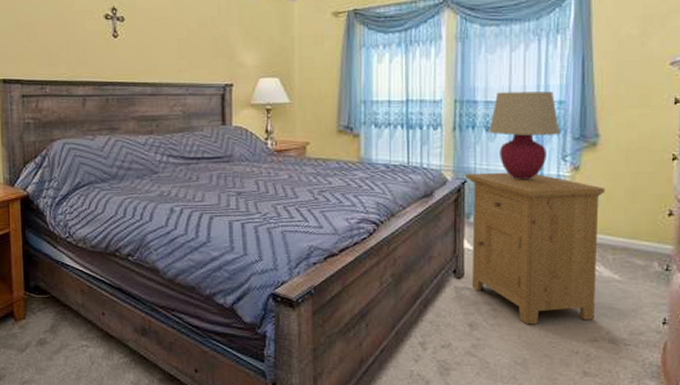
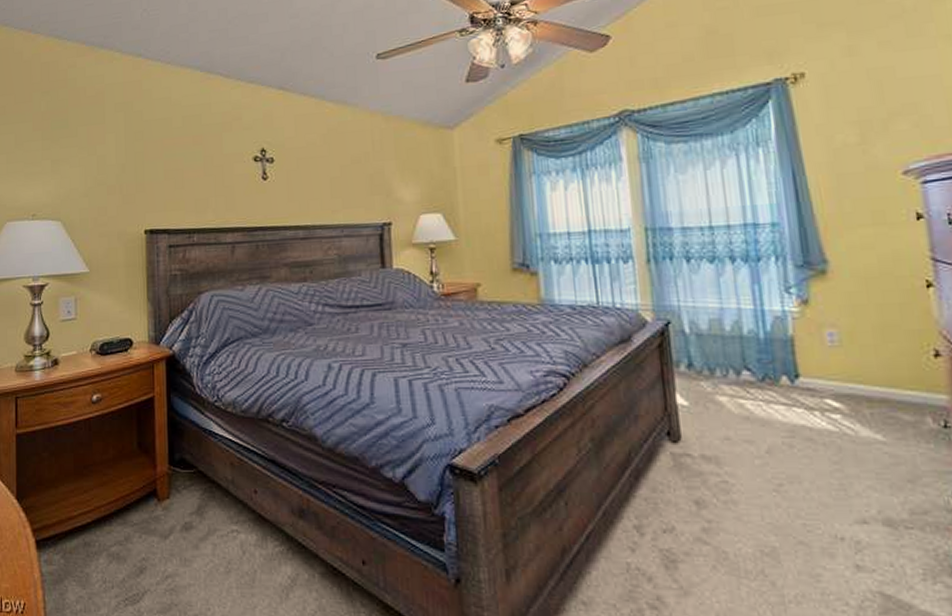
nightstand: present [465,172,606,325] -> none [667,309,859,502]
table lamp: present [489,91,560,180] -> none [690,212,778,319]

